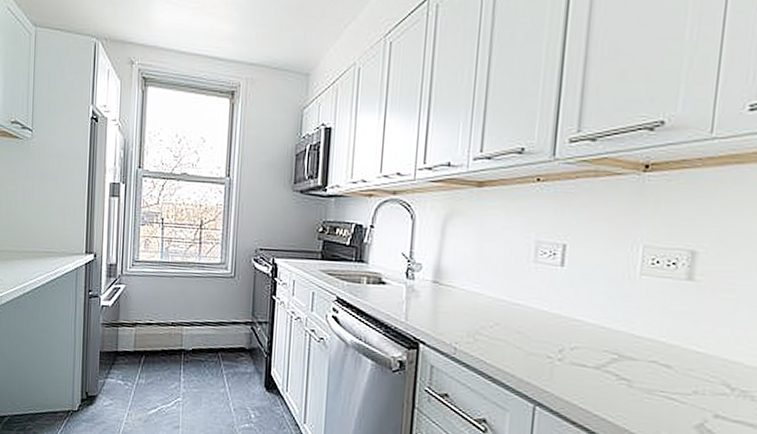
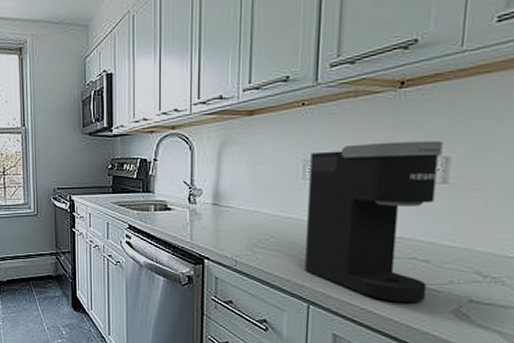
coffee maker: none [532,228,689,414] -> present [305,140,443,303]

